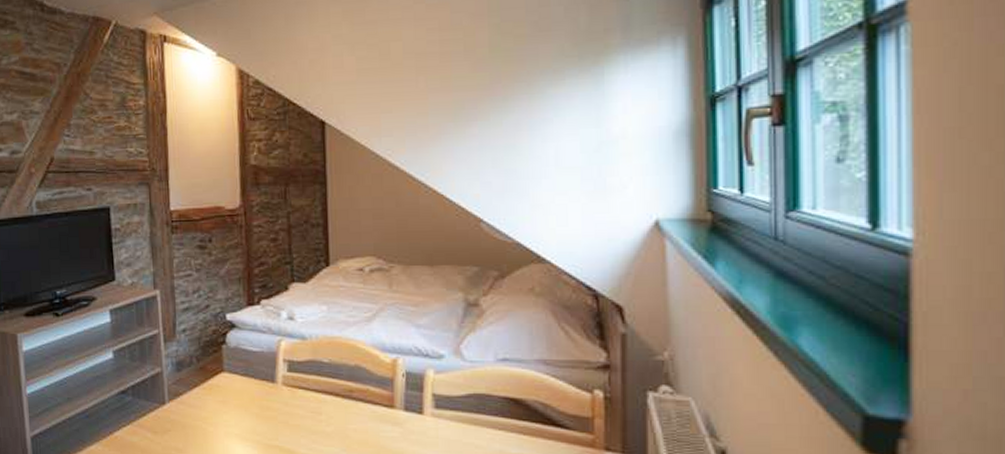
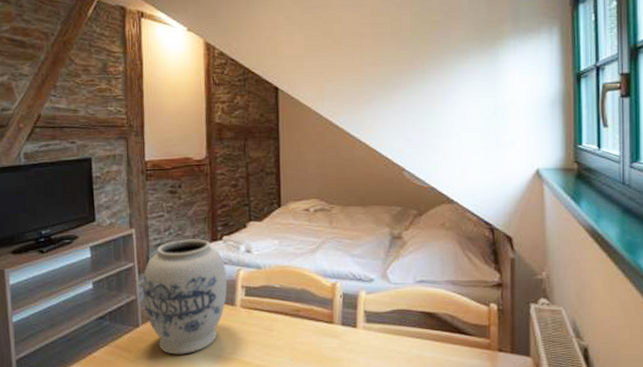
vase: none [168,303,267,438] -> present [142,239,228,355]

